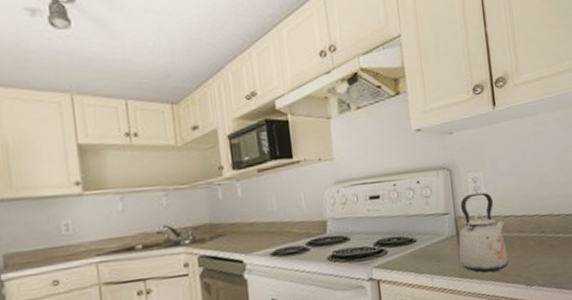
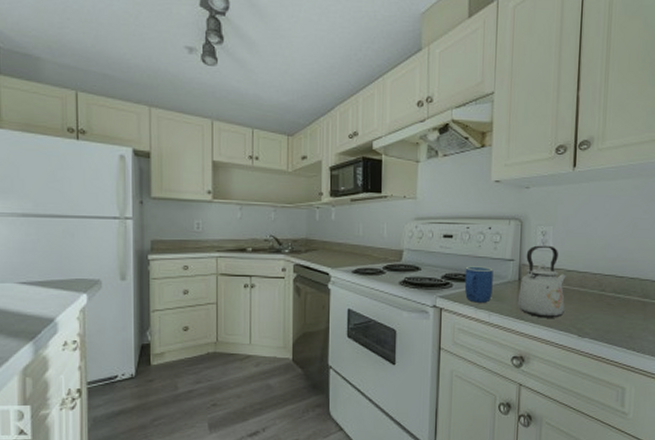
mug: none [398,225,432,268] -> present [464,266,493,303]

